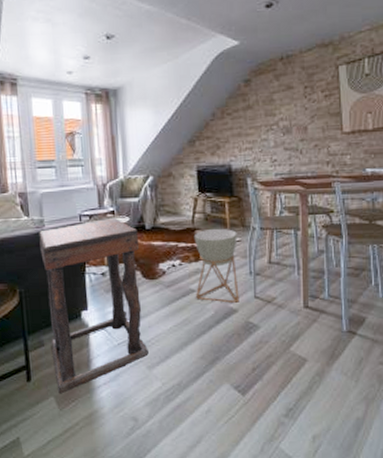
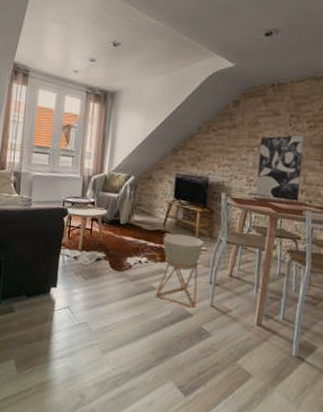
side table: present [39,217,149,394] -> none [19,207,113,359]
wall art: none [278,106,326,176] -> present [255,135,305,202]

